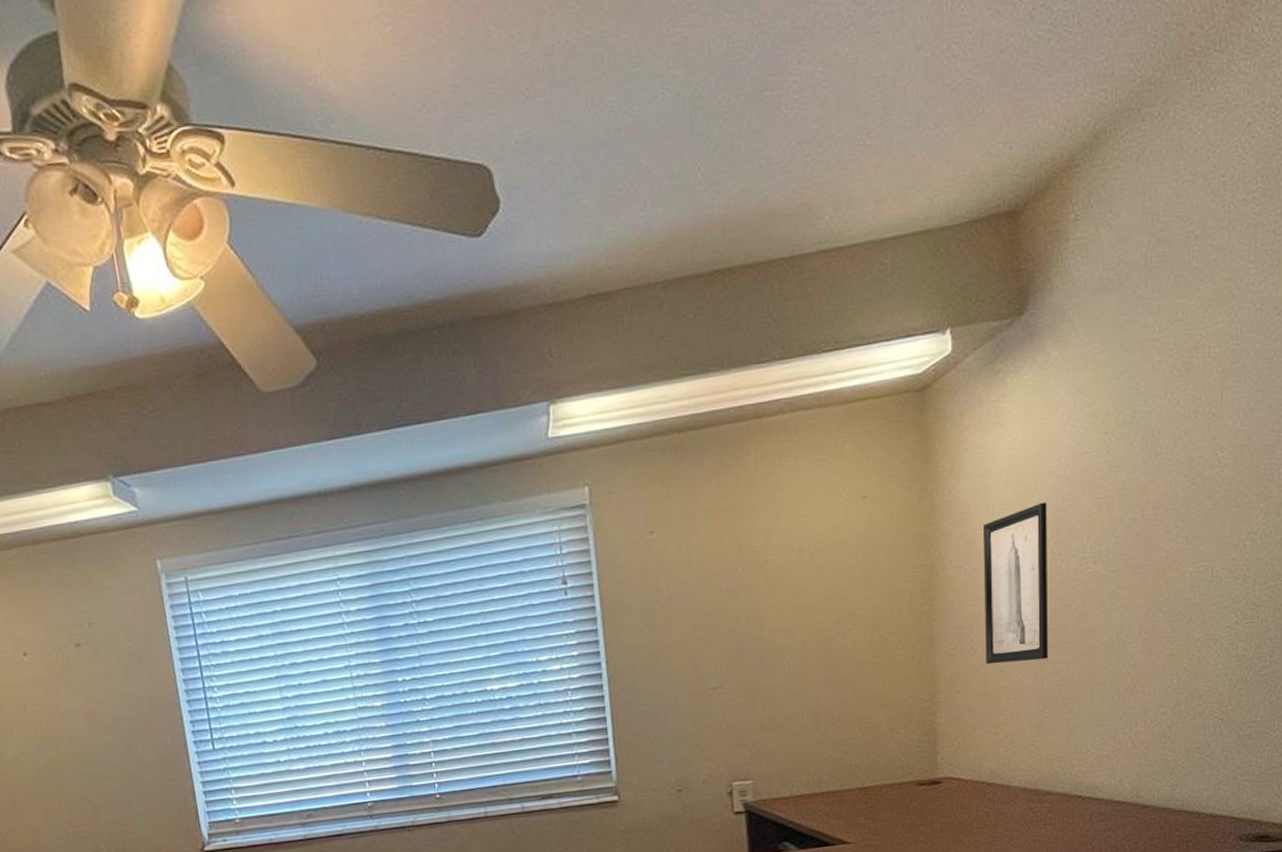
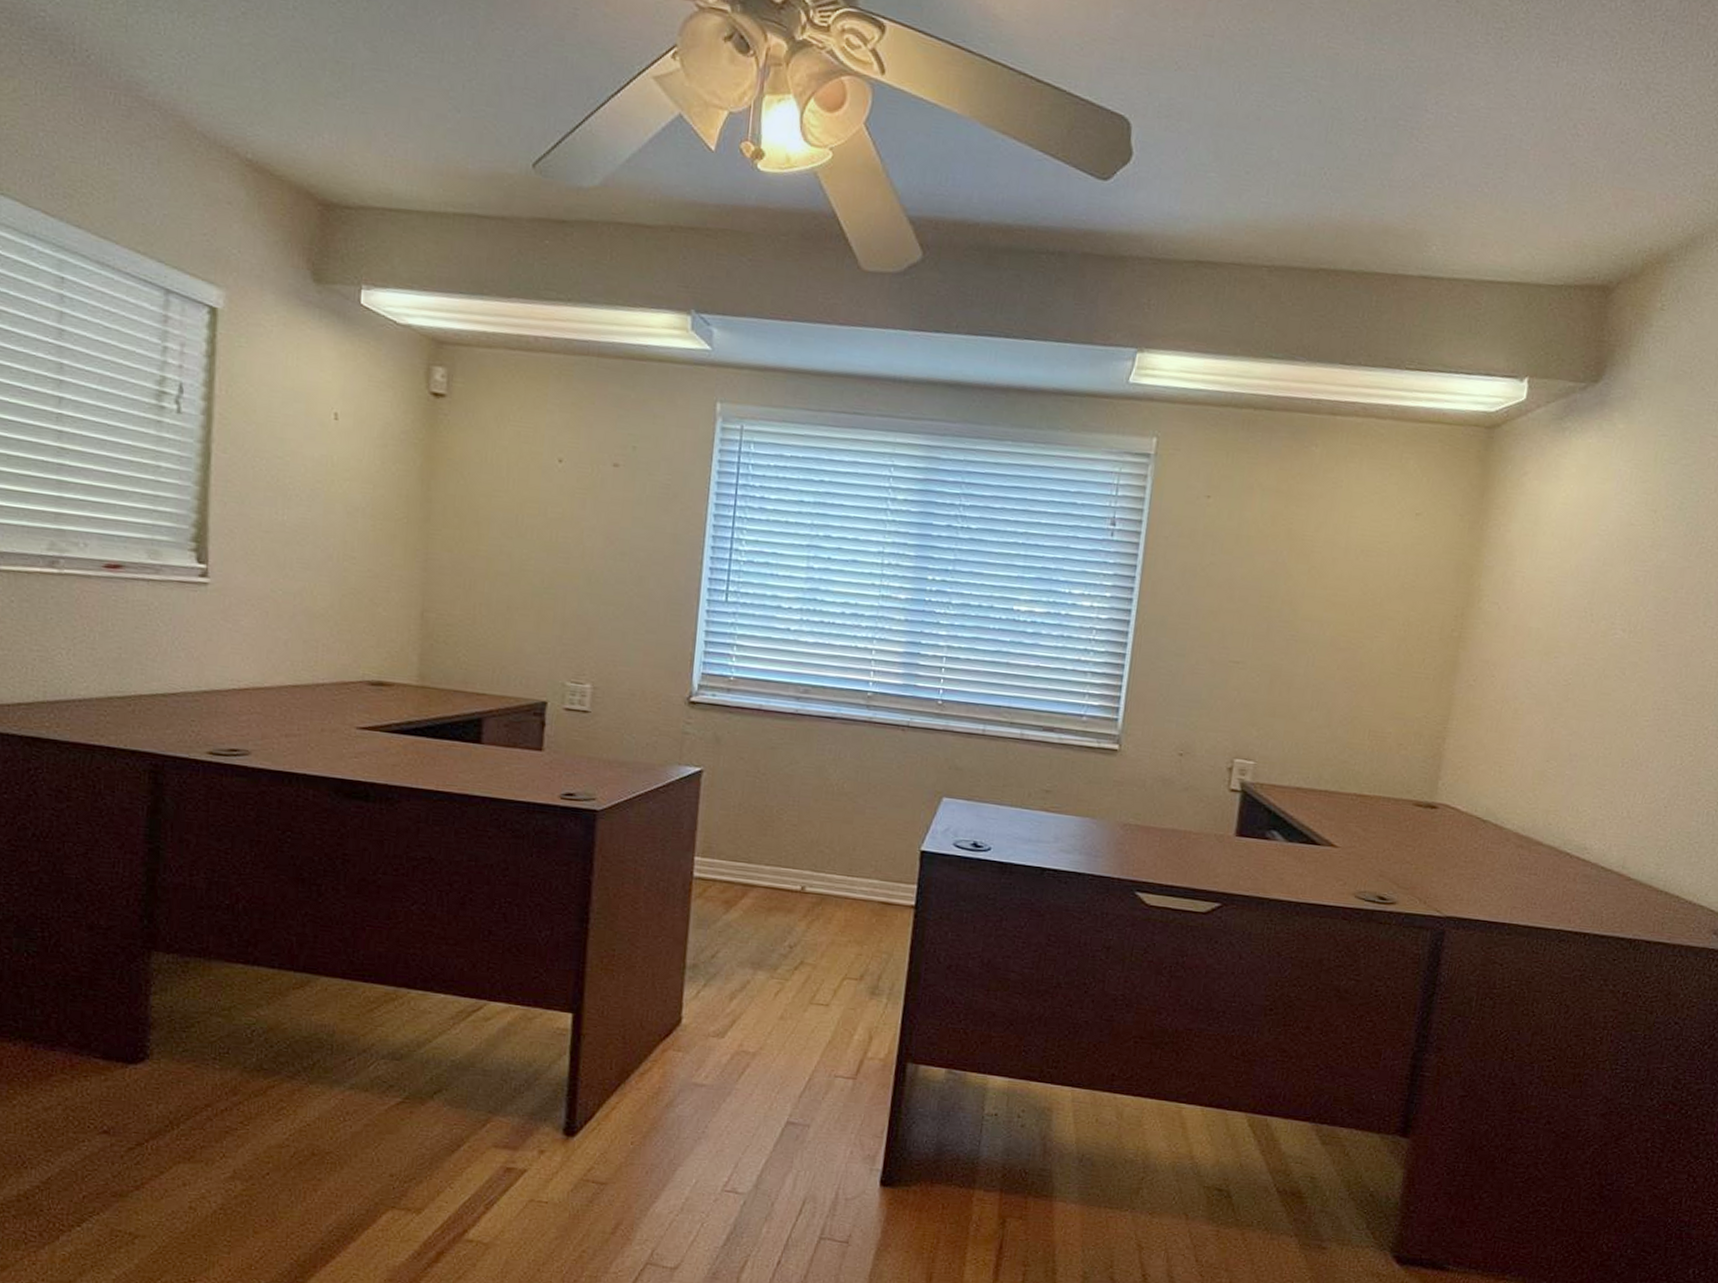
wall art: present [984,501,1048,665] -> none [1502,560,1588,712]

